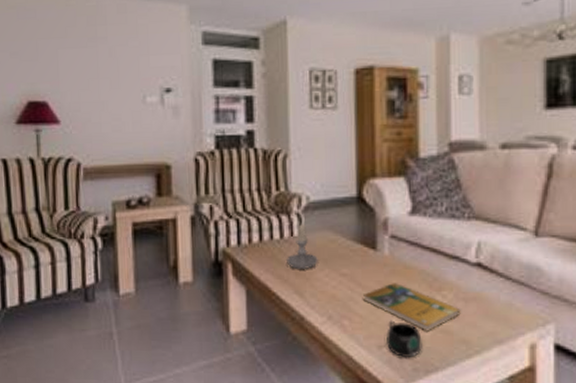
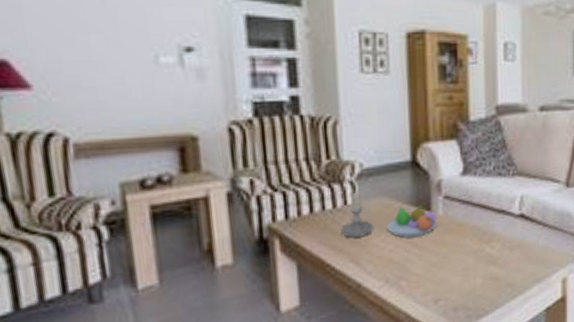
fruit bowl: none [330,242,382,276] -> present [386,204,437,238]
booklet: present [363,283,461,332] -> none [419,240,507,281]
mug: present [385,320,422,357] -> none [441,274,474,307]

